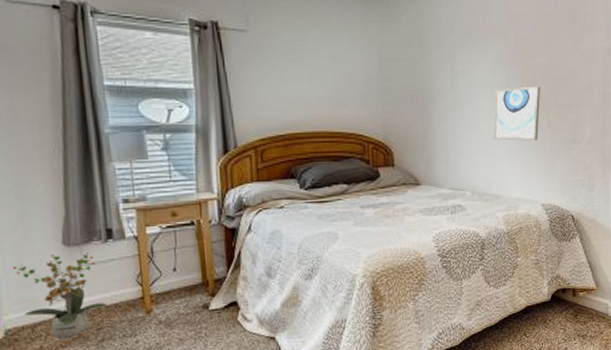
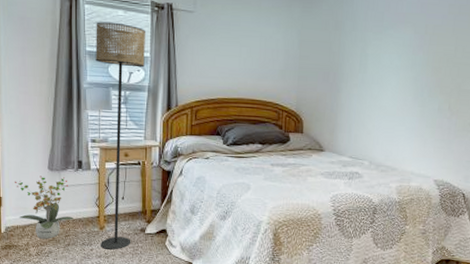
floor lamp: none [115,47,191,338] -> present [96,22,146,250]
wall art: present [494,86,540,141] -> none [395,71,444,121]

